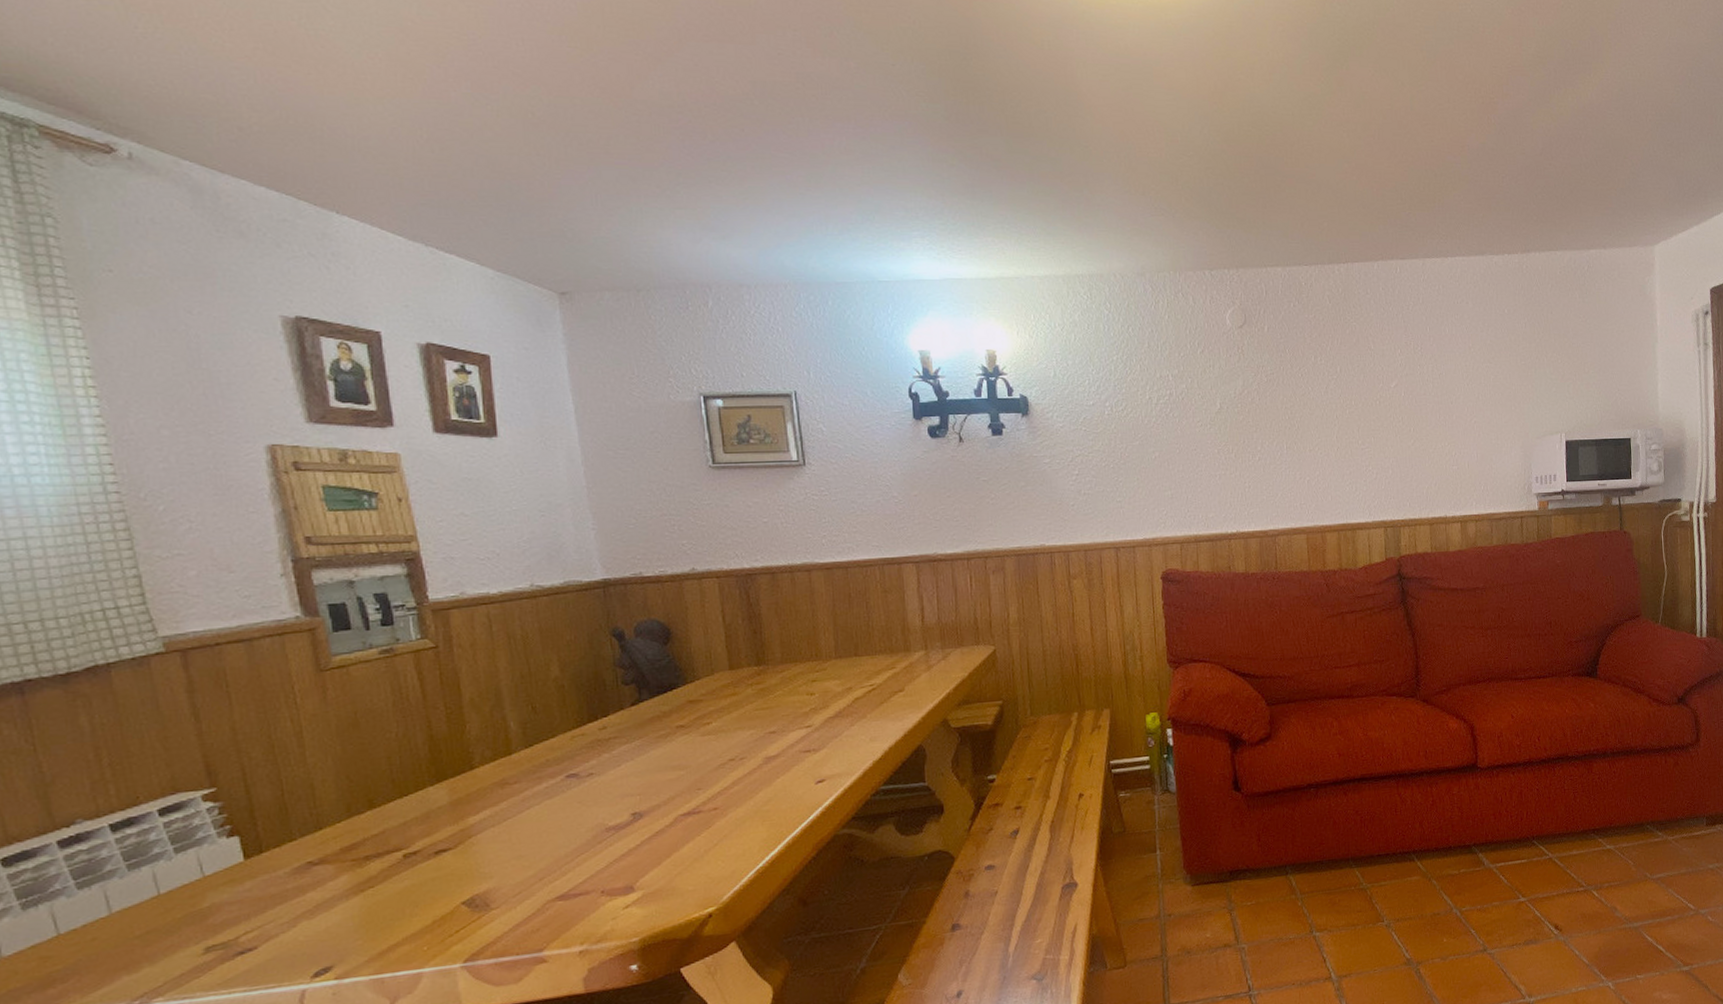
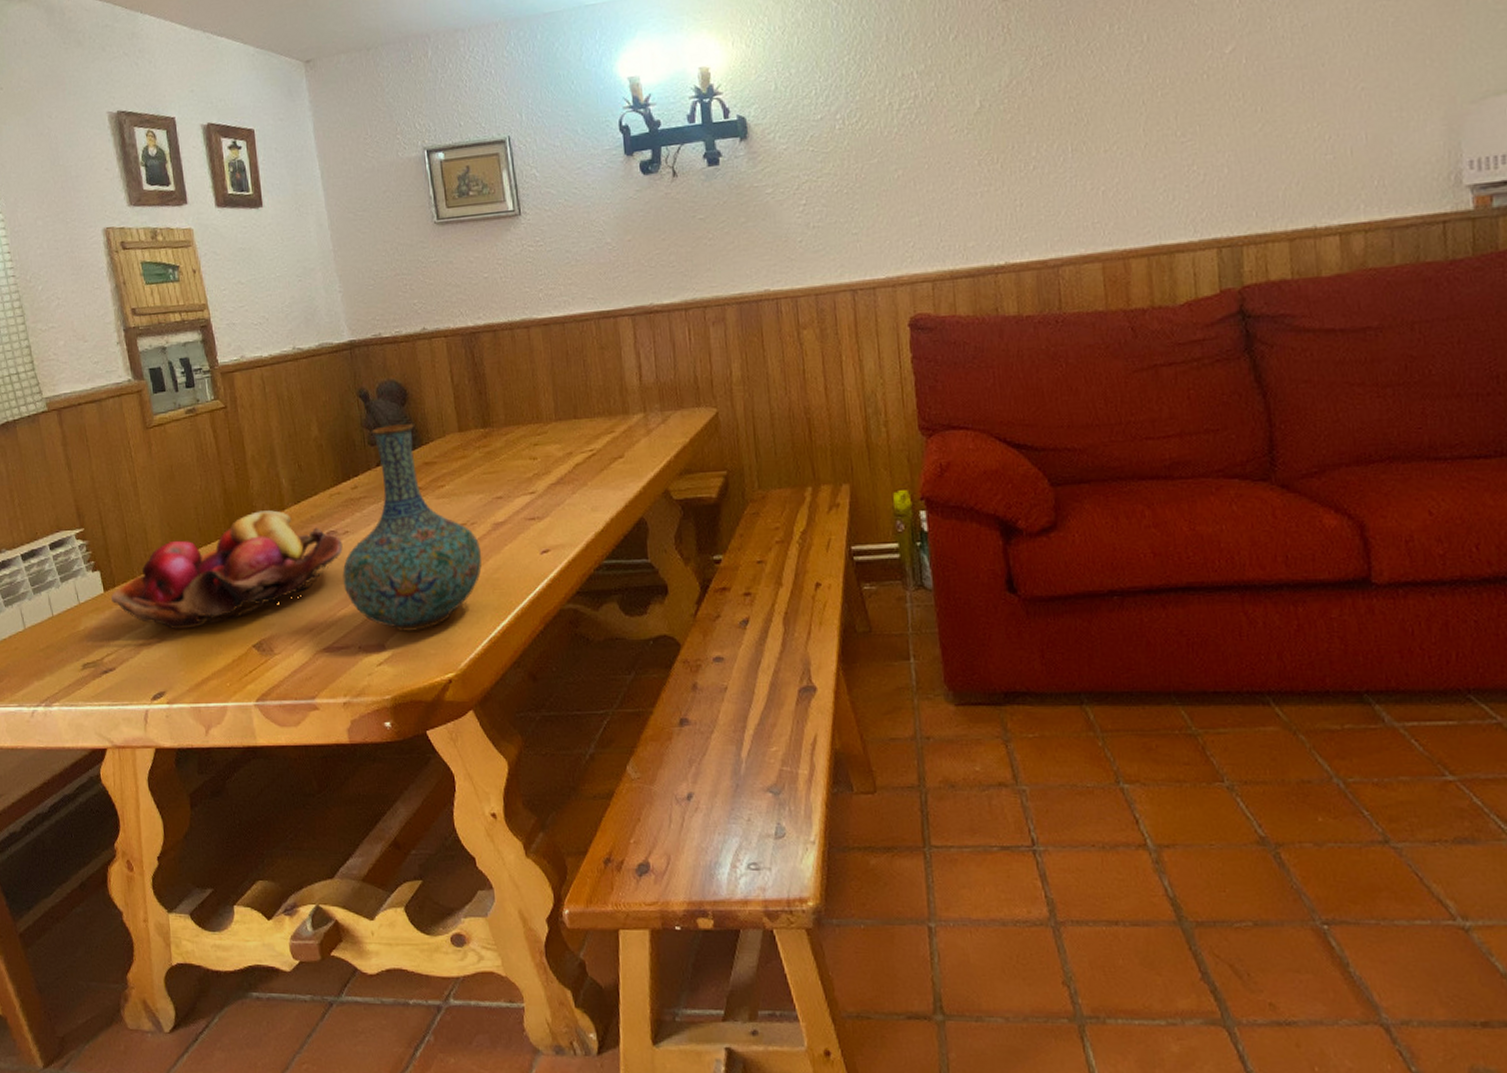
fruit basket: none [255,755,586,894] -> present [111,510,343,629]
vase: none [584,662,751,871] -> present [342,424,482,631]

